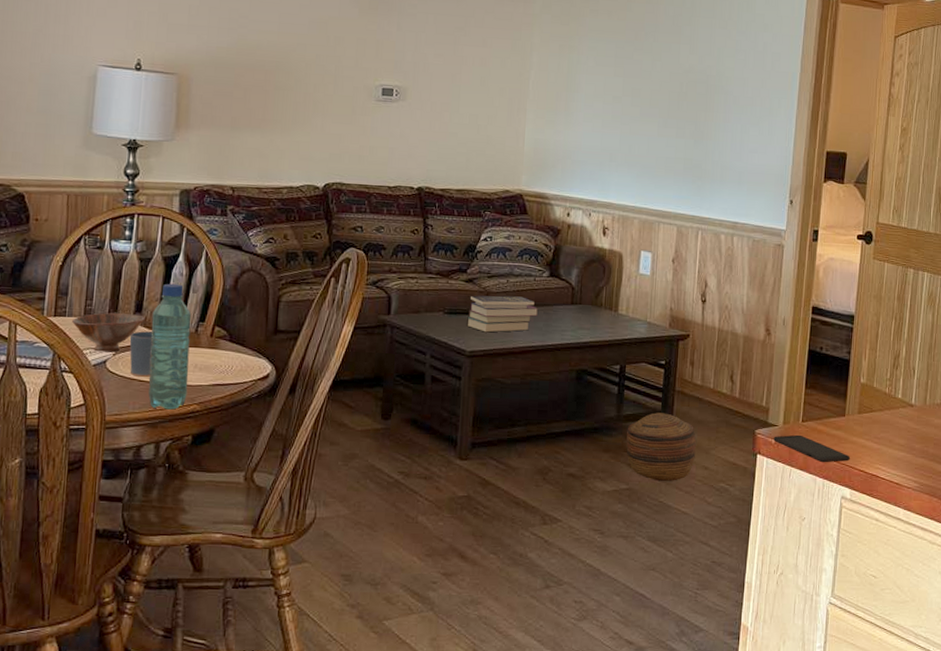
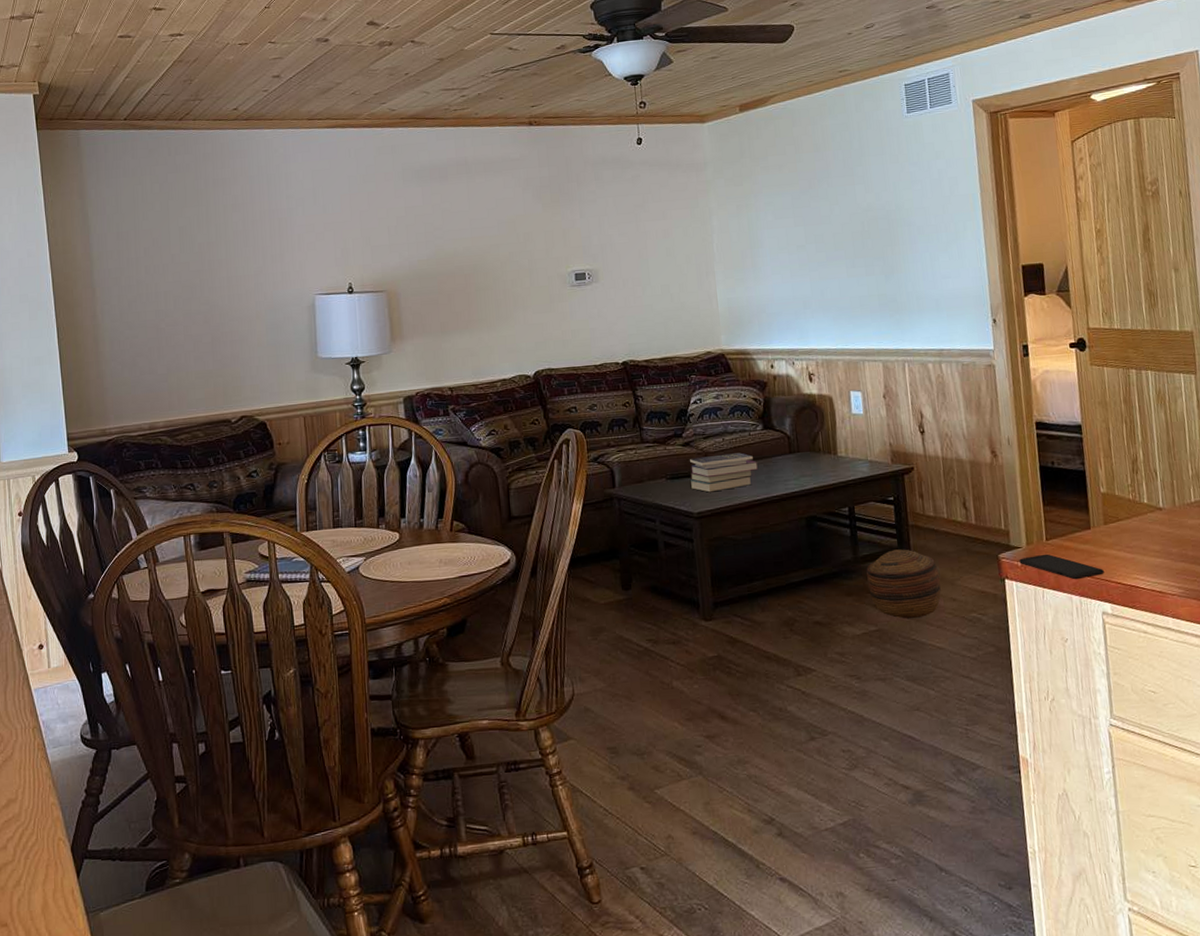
bowl: present [72,313,145,353] -> none [323,519,389,559]
mug: present [129,331,154,377] -> none [377,534,400,578]
water bottle: present [148,283,192,410] -> none [394,485,437,606]

